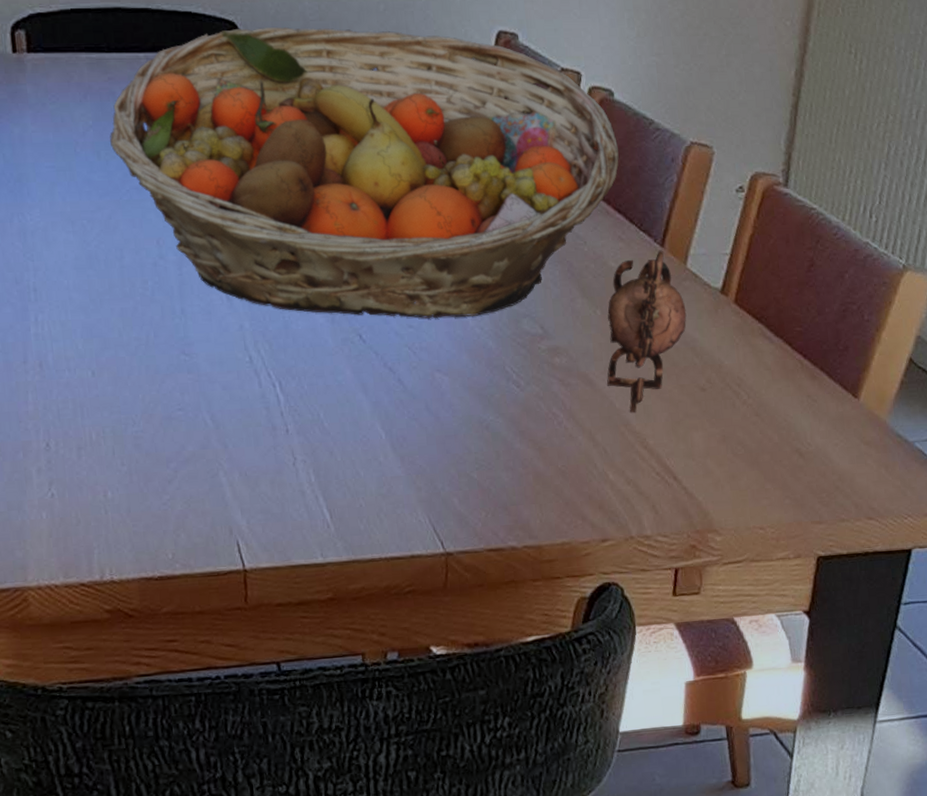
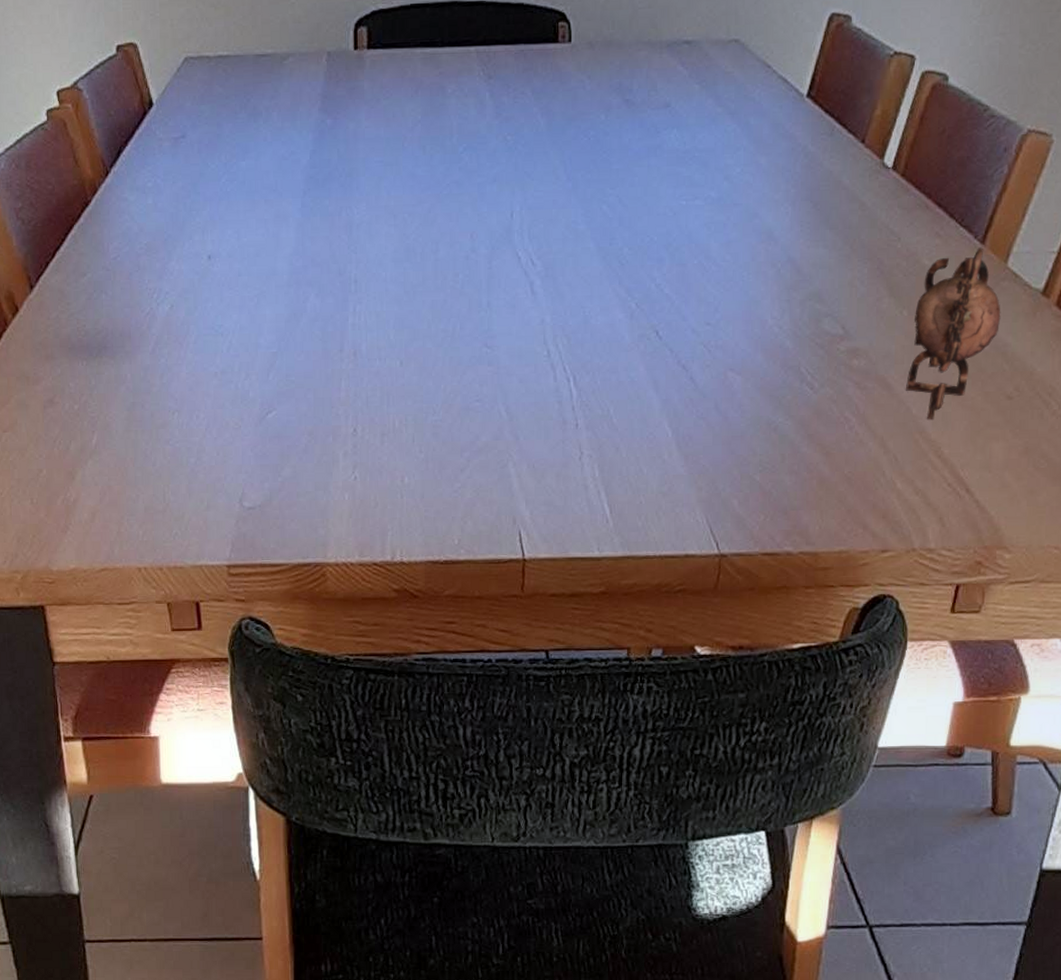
fruit basket: present [110,27,619,318] -> none [436,16,948,316]

